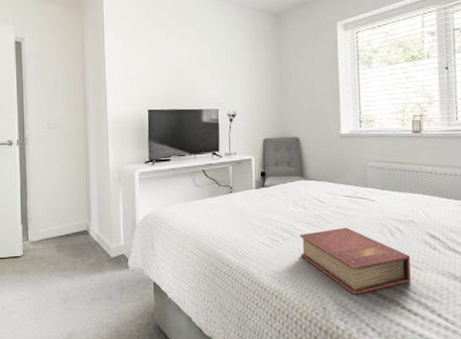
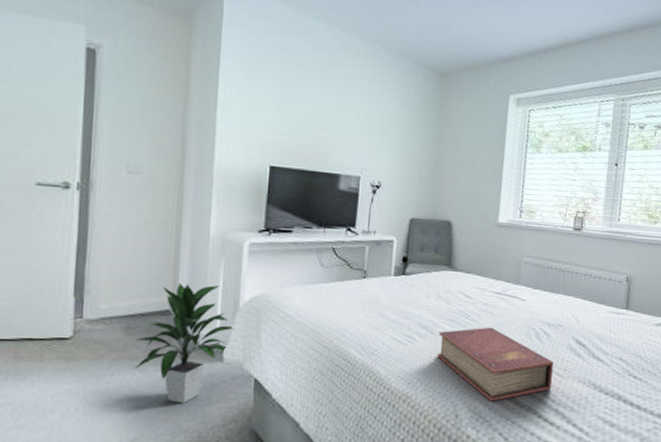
indoor plant: none [65,208,135,303] -> present [136,282,235,403]

